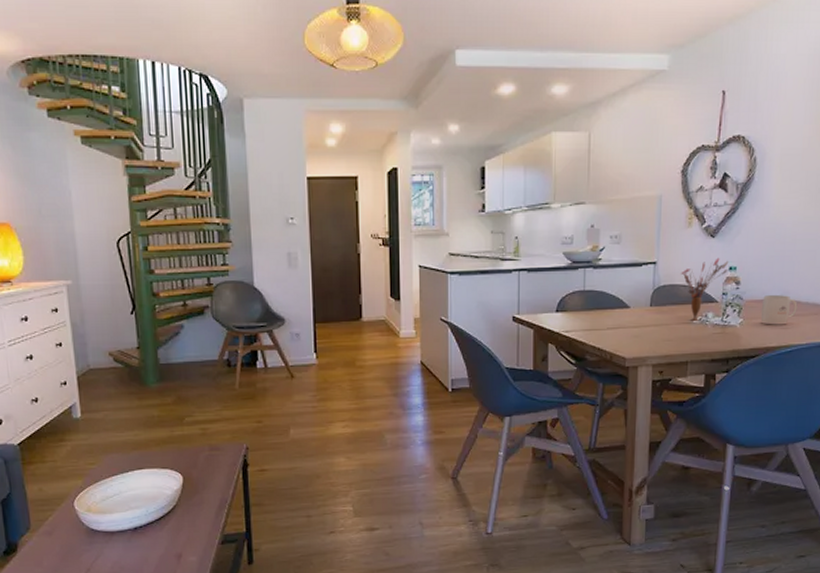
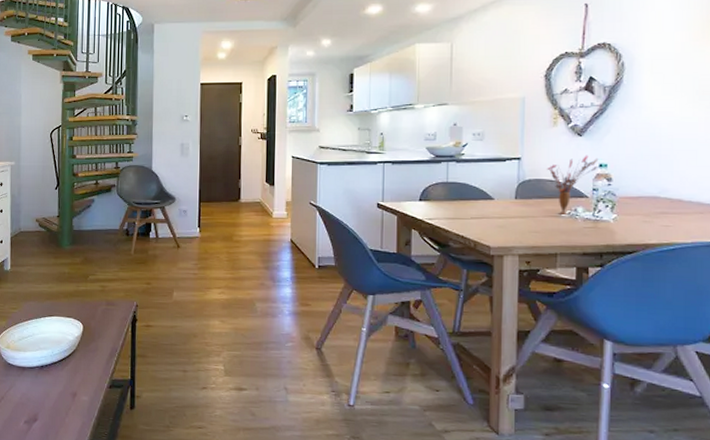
mug: present [760,295,798,325] -> none [637,193,679,223]

